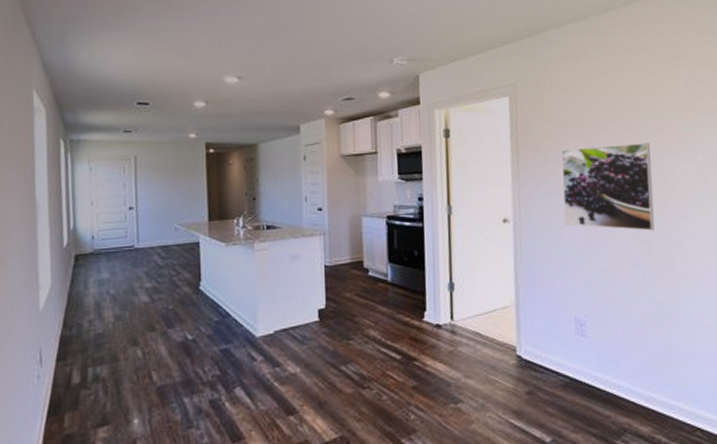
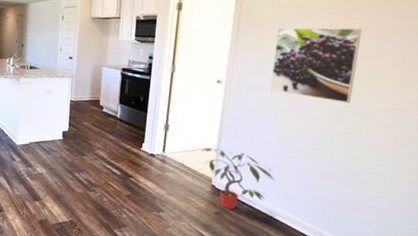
potted plant: none [497,307,590,385] -> present [201,148,275,209]

